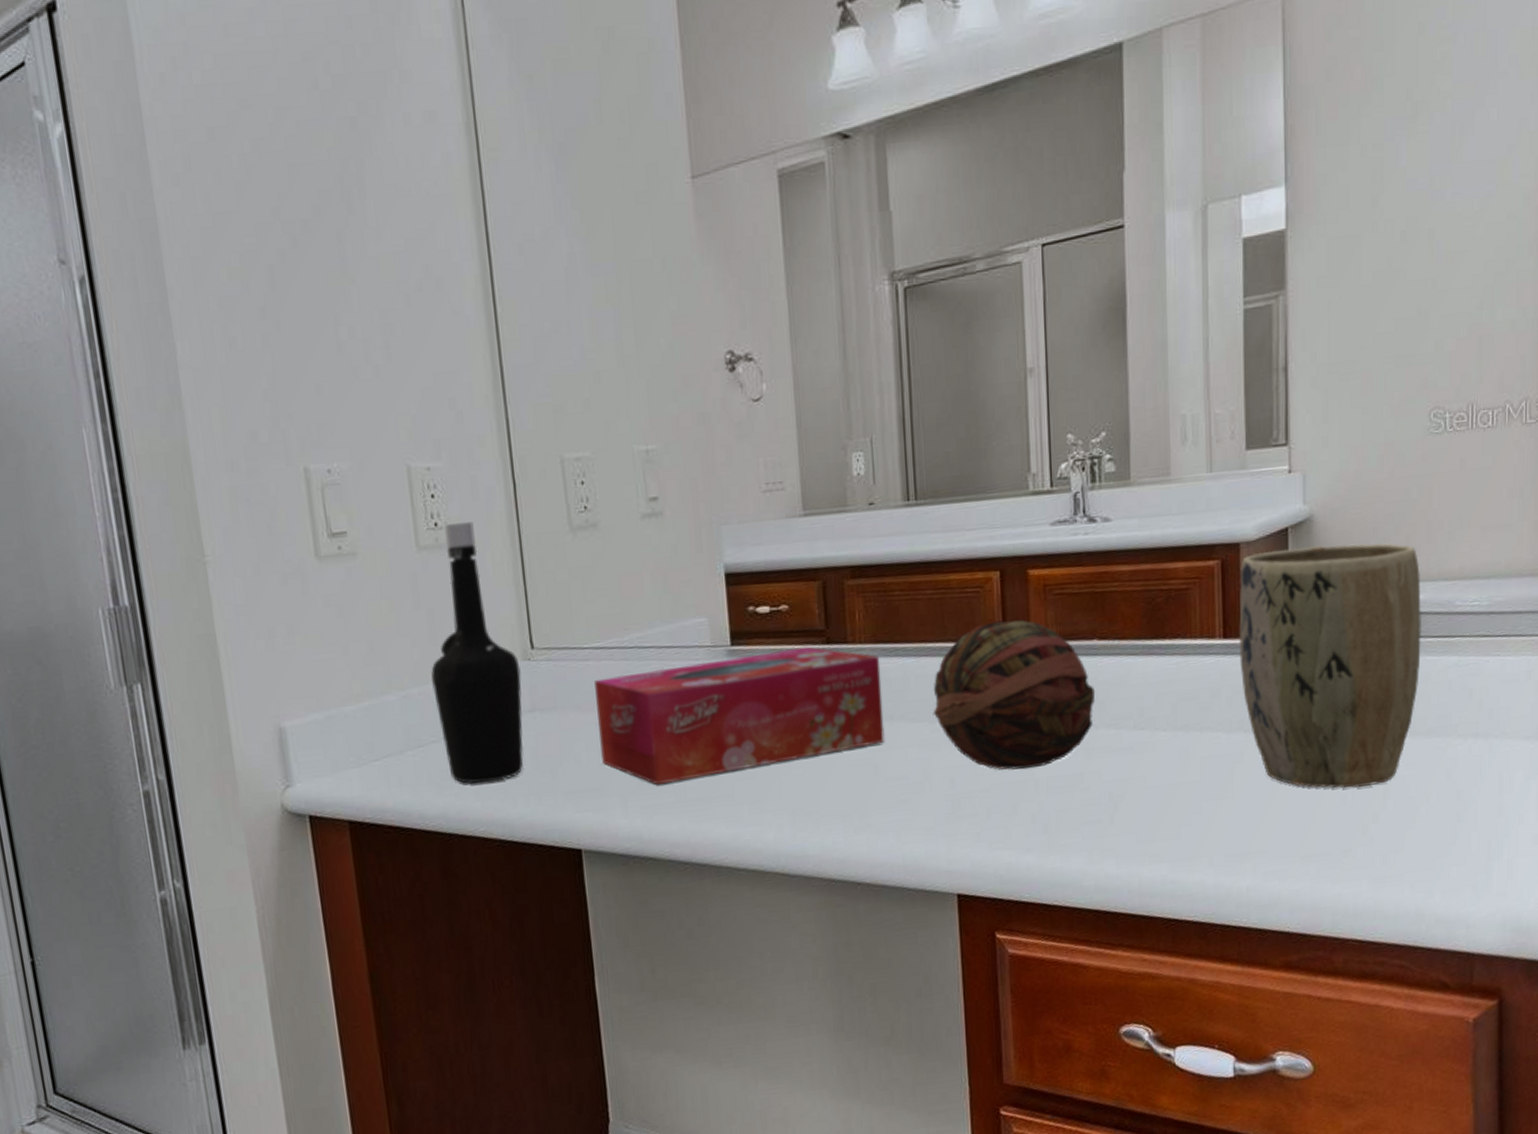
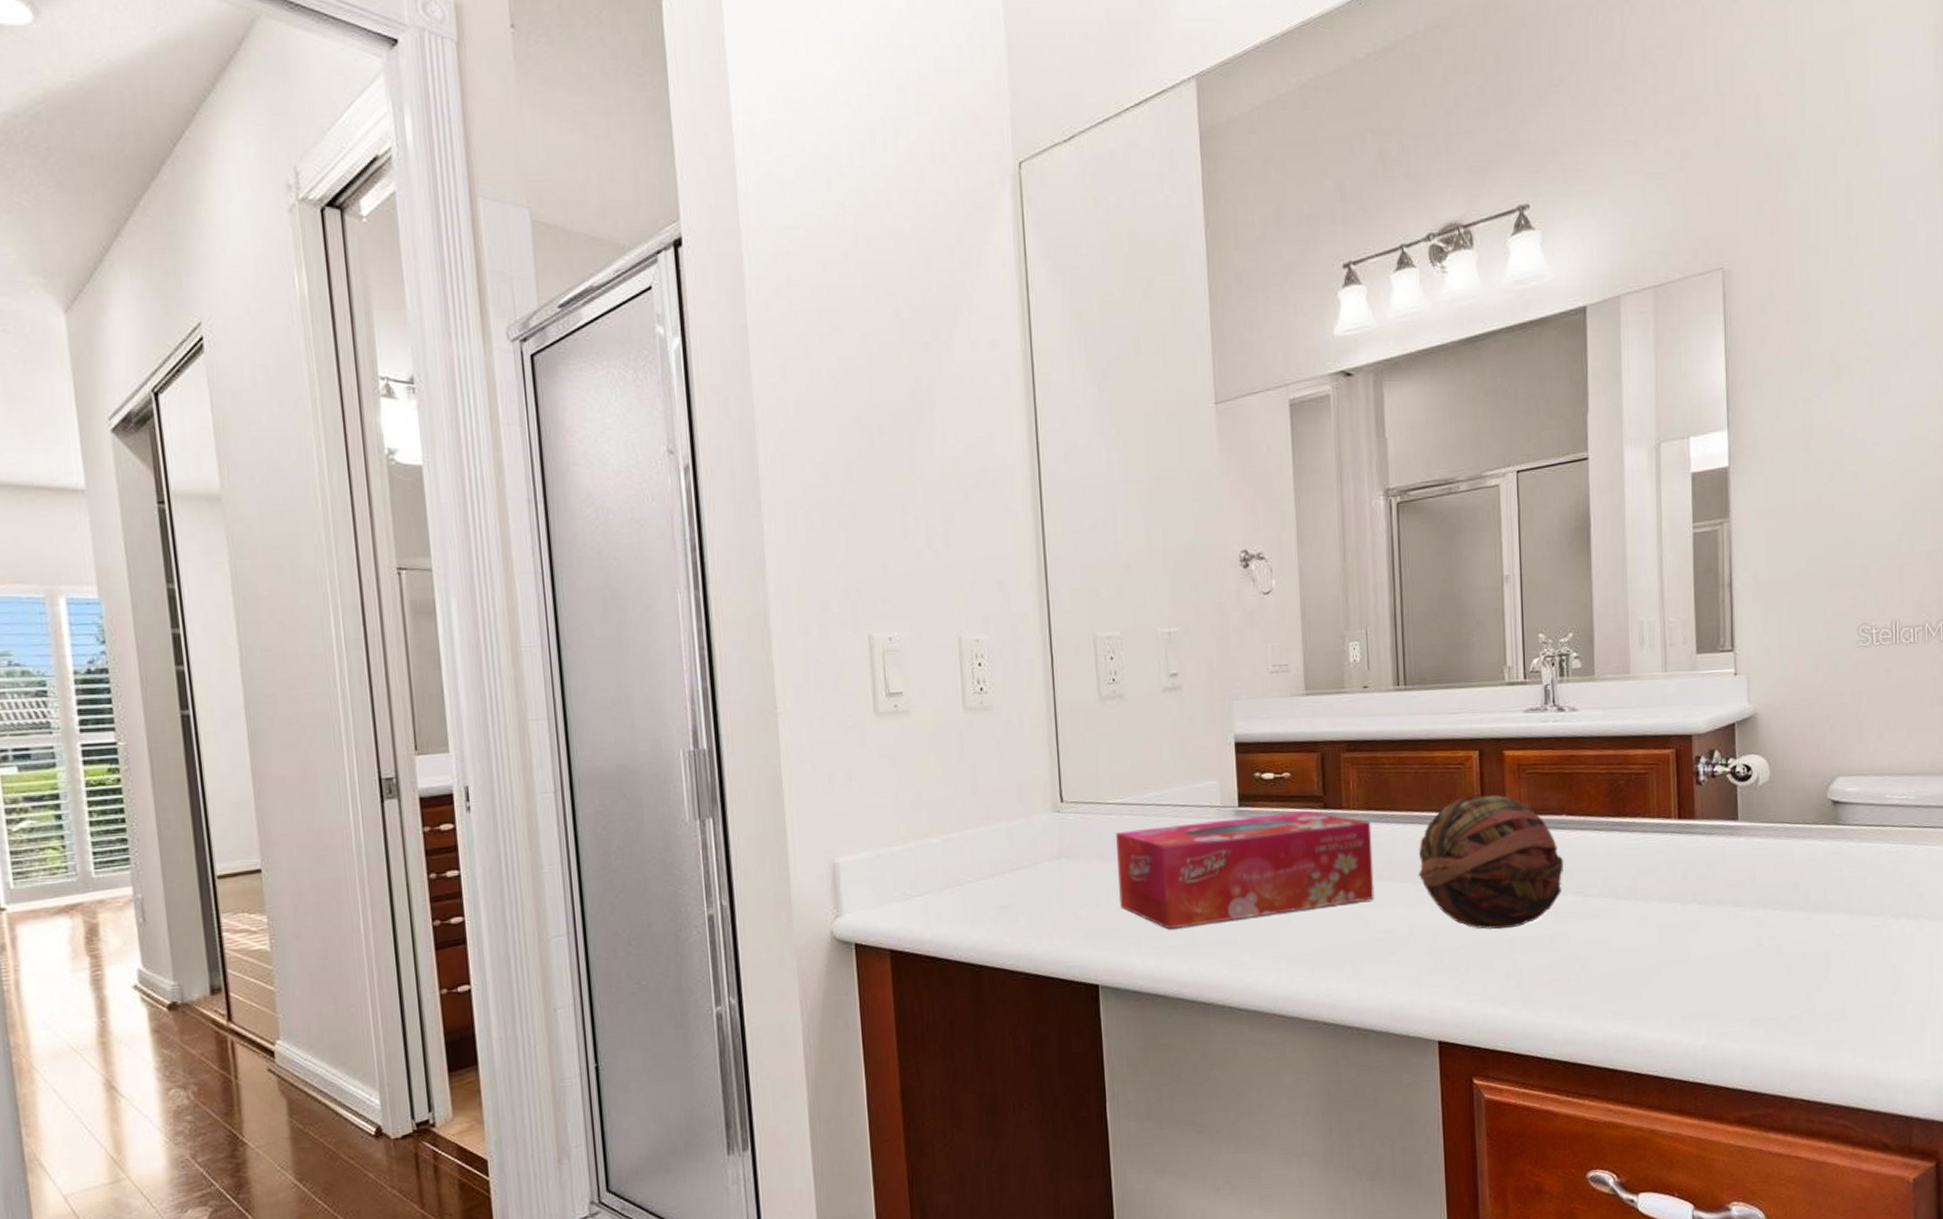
bottle: present [431,522,524,784] -> none [971,688,1051,921]
plant pot: present [1239,542,1421,788] -> none [1692,739,1856,959]

